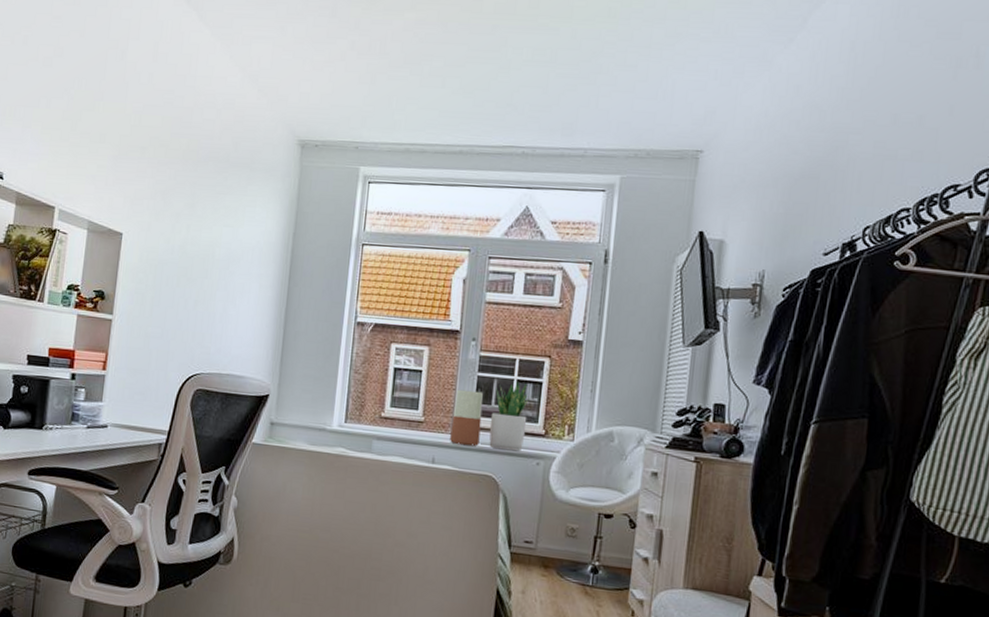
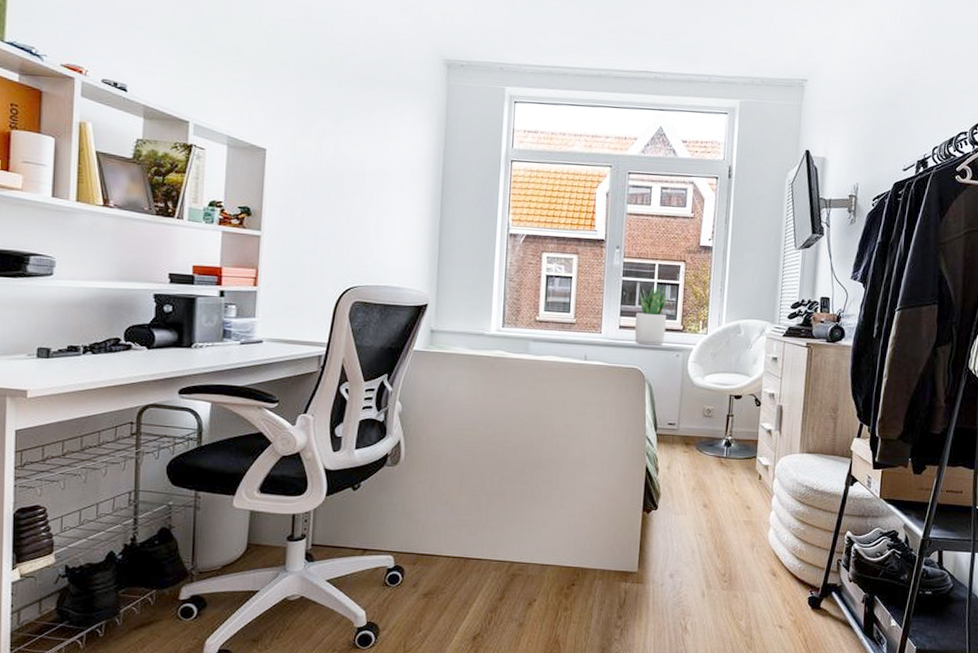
vase: present [450,389,483,446] -> none [600,293,628,342]

